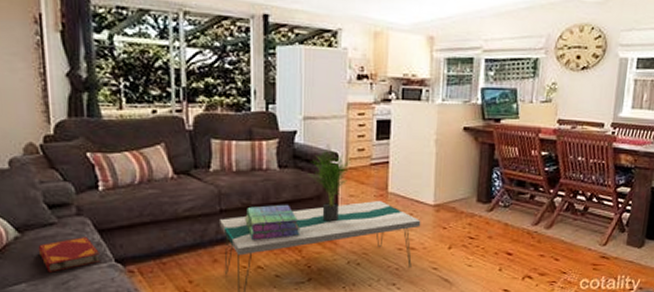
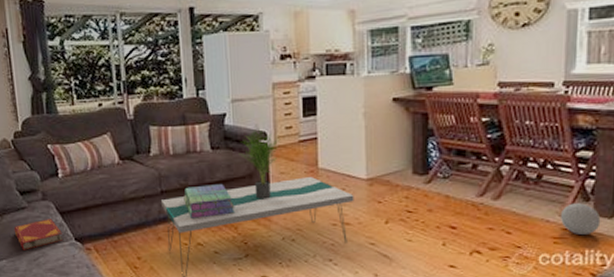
decorative ball: none [599,234,632,262] -> present [559,203,601,234]

